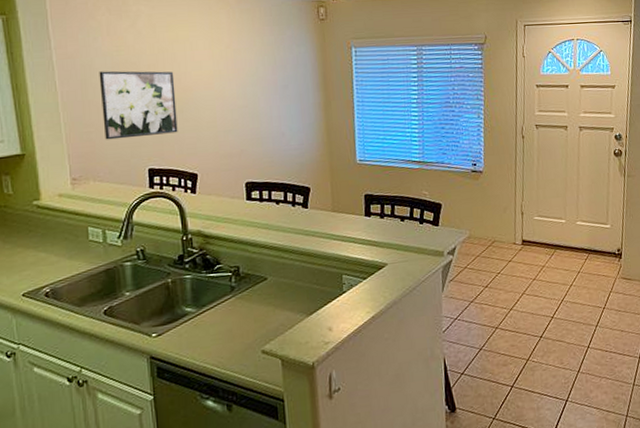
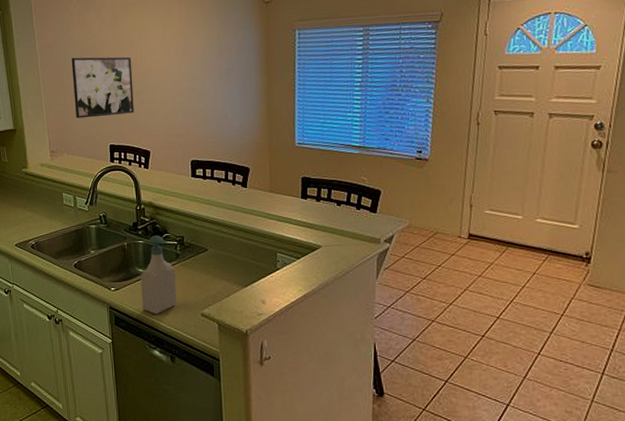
soap bottle: none [189,267,233,359] -> present [141,235,177,315]

